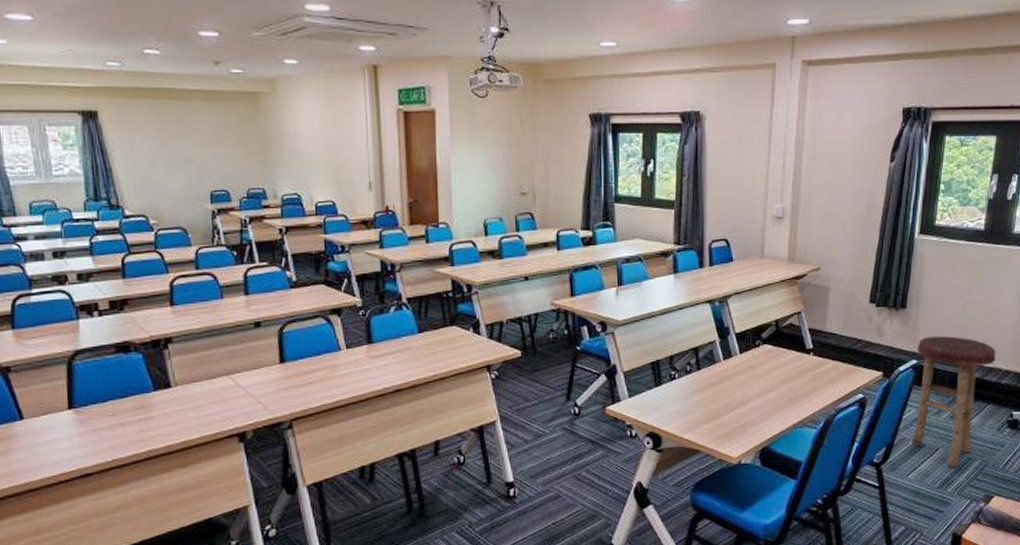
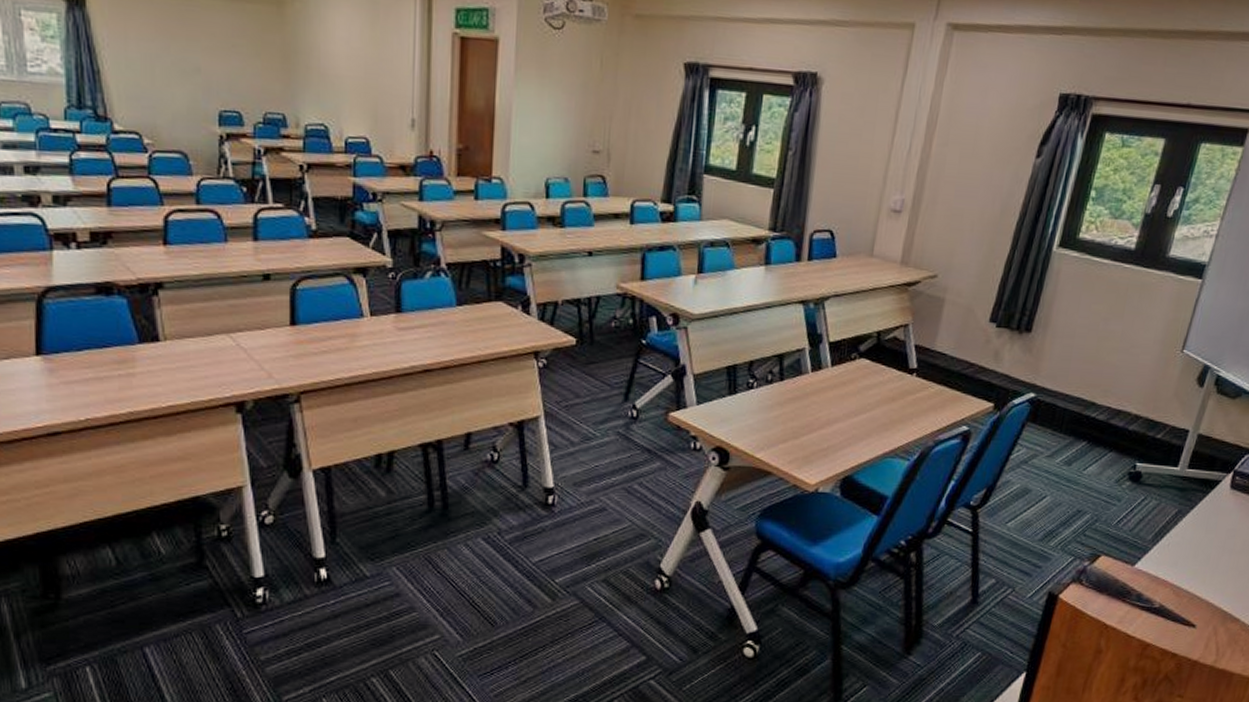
stool: present [912,335,996,468] -> none [1016,367,1128,520]

